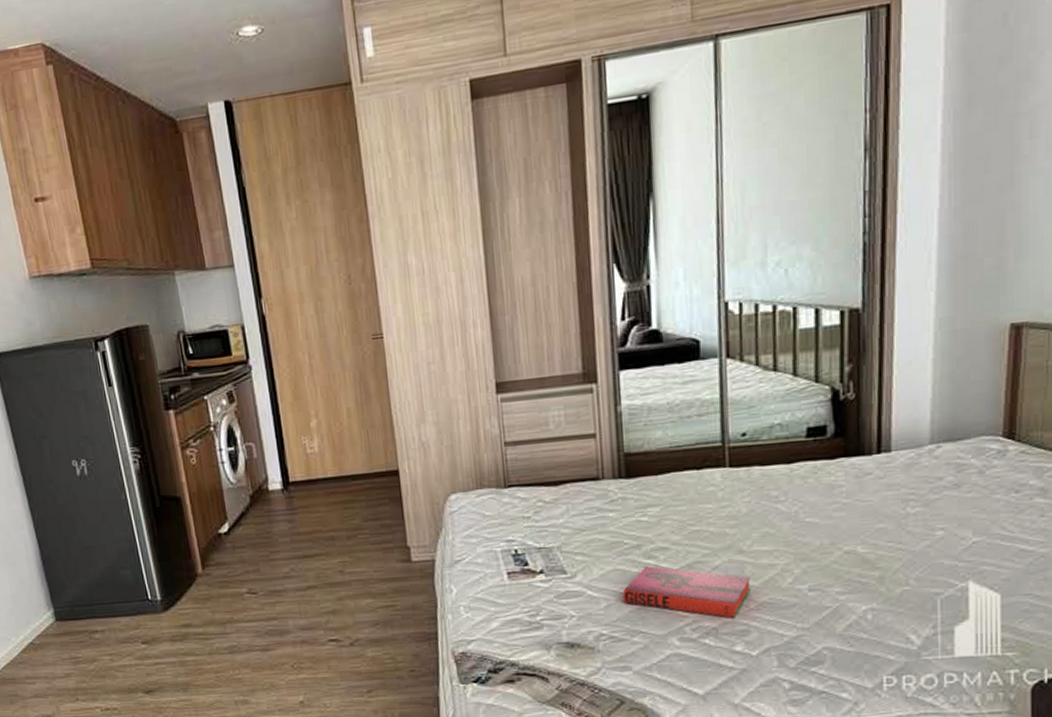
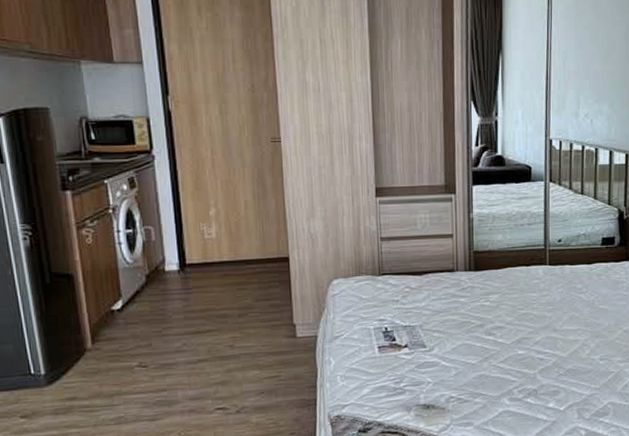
hardback book: present [622,566,752,618] -> none [468,341,562,382]

